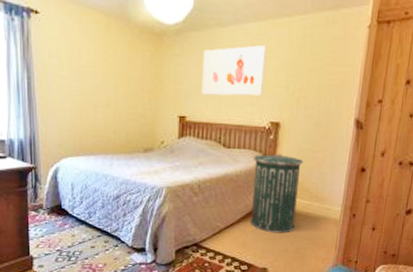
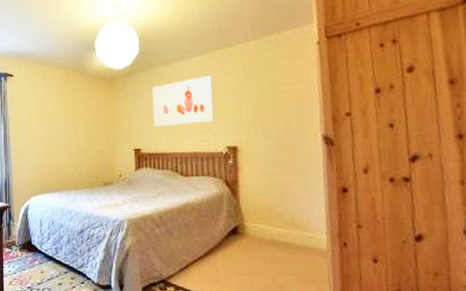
trash can: present [250,153,304,233] -> none [214,178,274,268]

